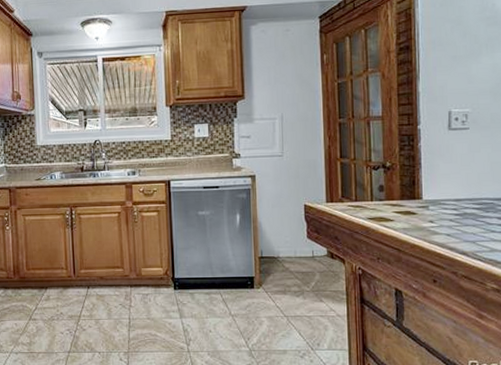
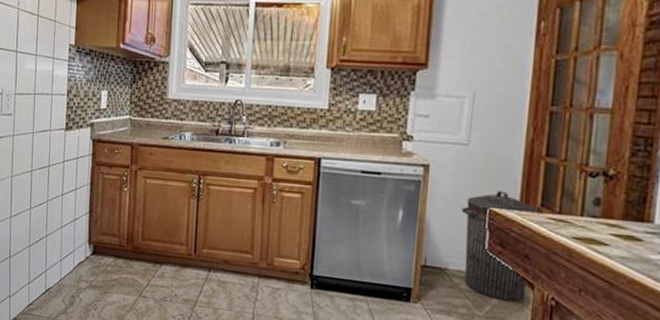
trash can: none [283,189,341,276] -> present [461,190,539,302]

